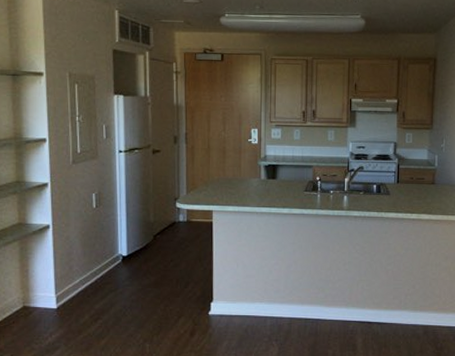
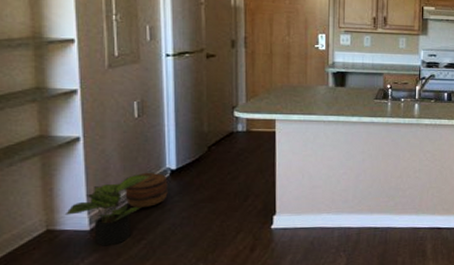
potted plant: none [37,260,107,324] -> present [64,174,152,246]
basket: none [85,257,120,291] -> present [125,172,168,208]

